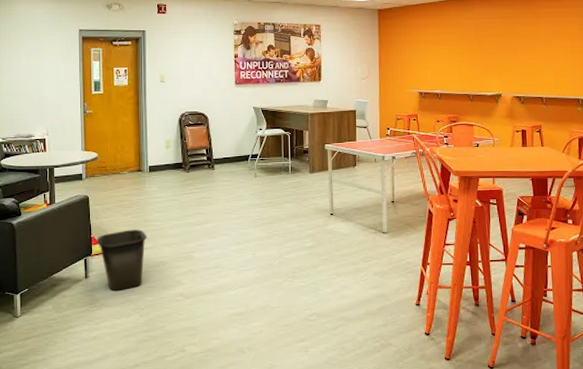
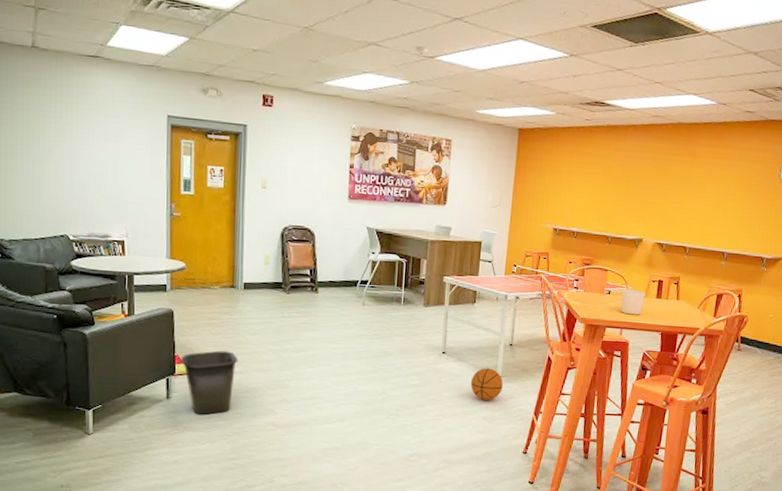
basketball: none [359,225,390,257] -> present [470,368,503,401]
mug: none [489,141,512,164] -> present [620,289,645,315]

